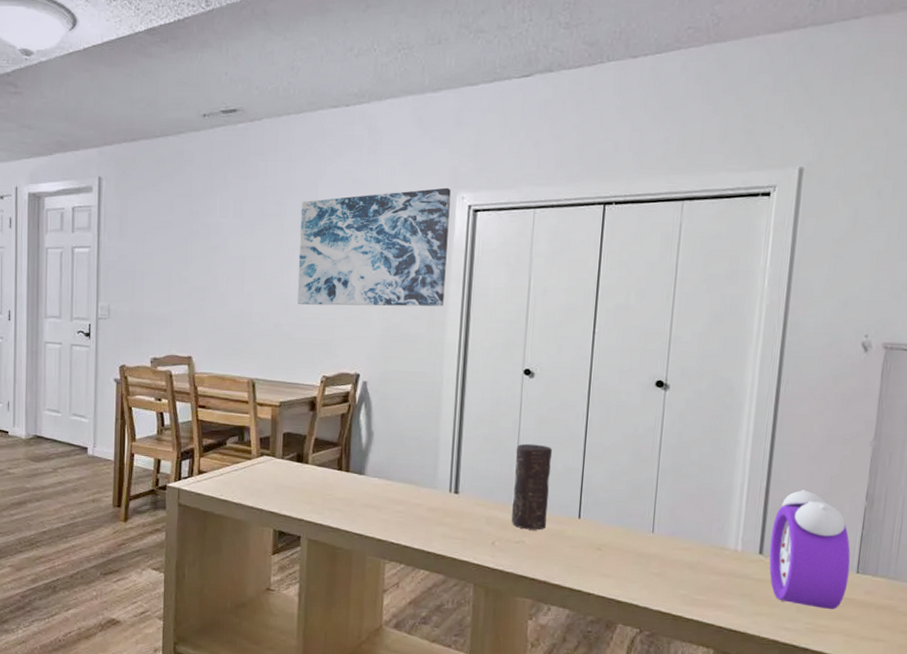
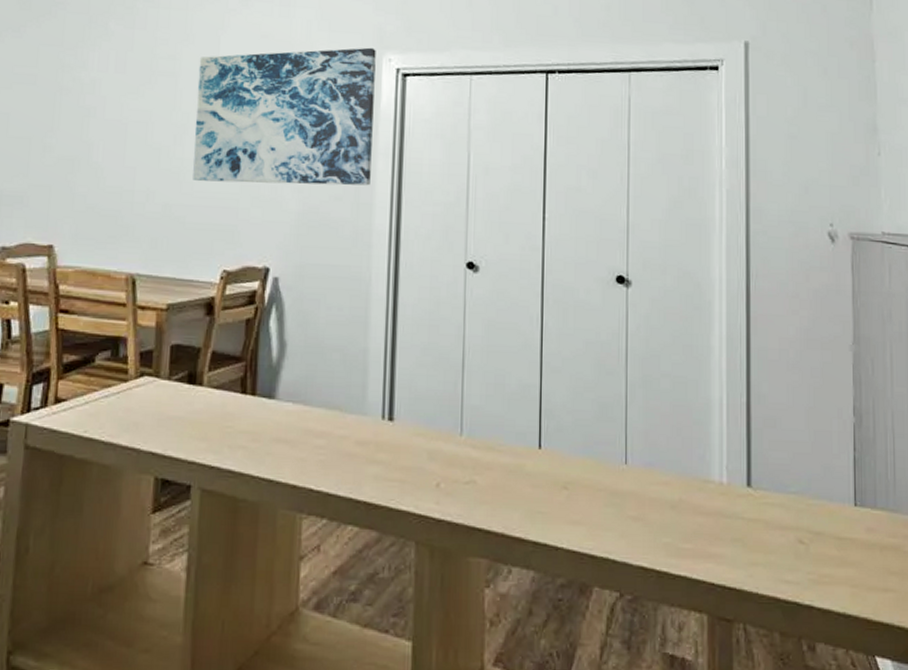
candle: present [511,443,553,530] -> none [458,354,505,466]
alarm clock: present [769,489,851,610] -> none [758,404,847,555]

